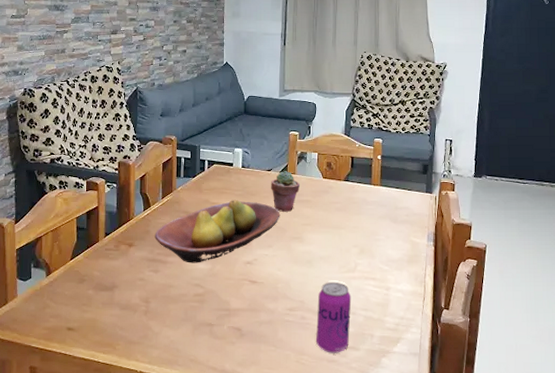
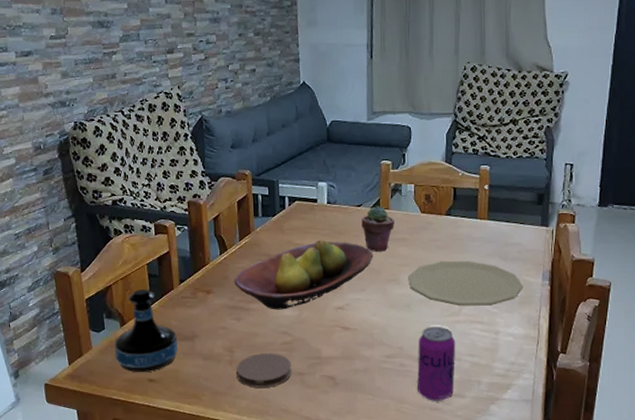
tequila bottle: none [38,241,98,320] -> present [114,289,178,372]
coaster: none [151,304,202,338] -> present [237,353,292,388]
plate: none [309,221,411,264] -> present [407,260,523,306]

